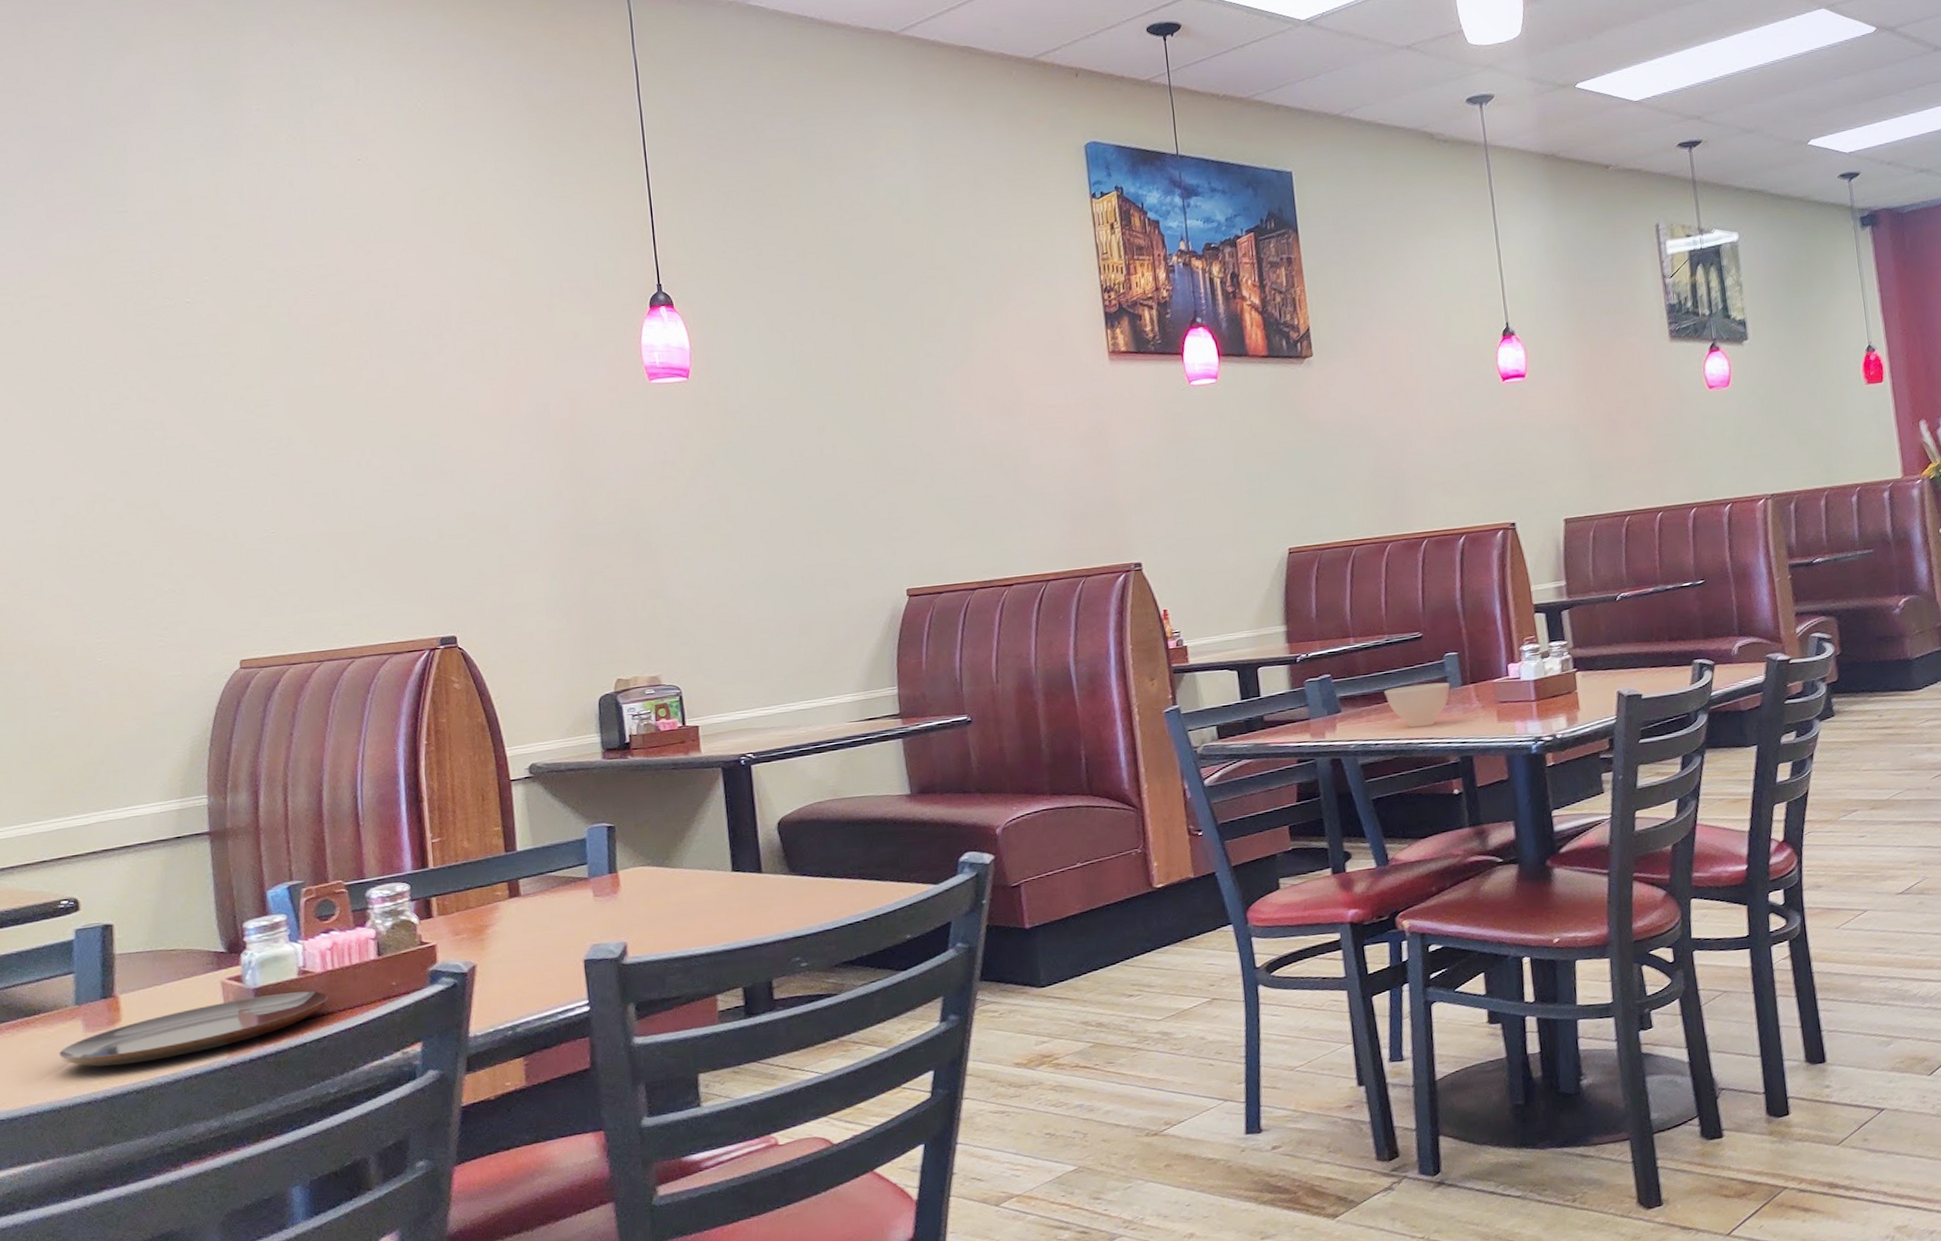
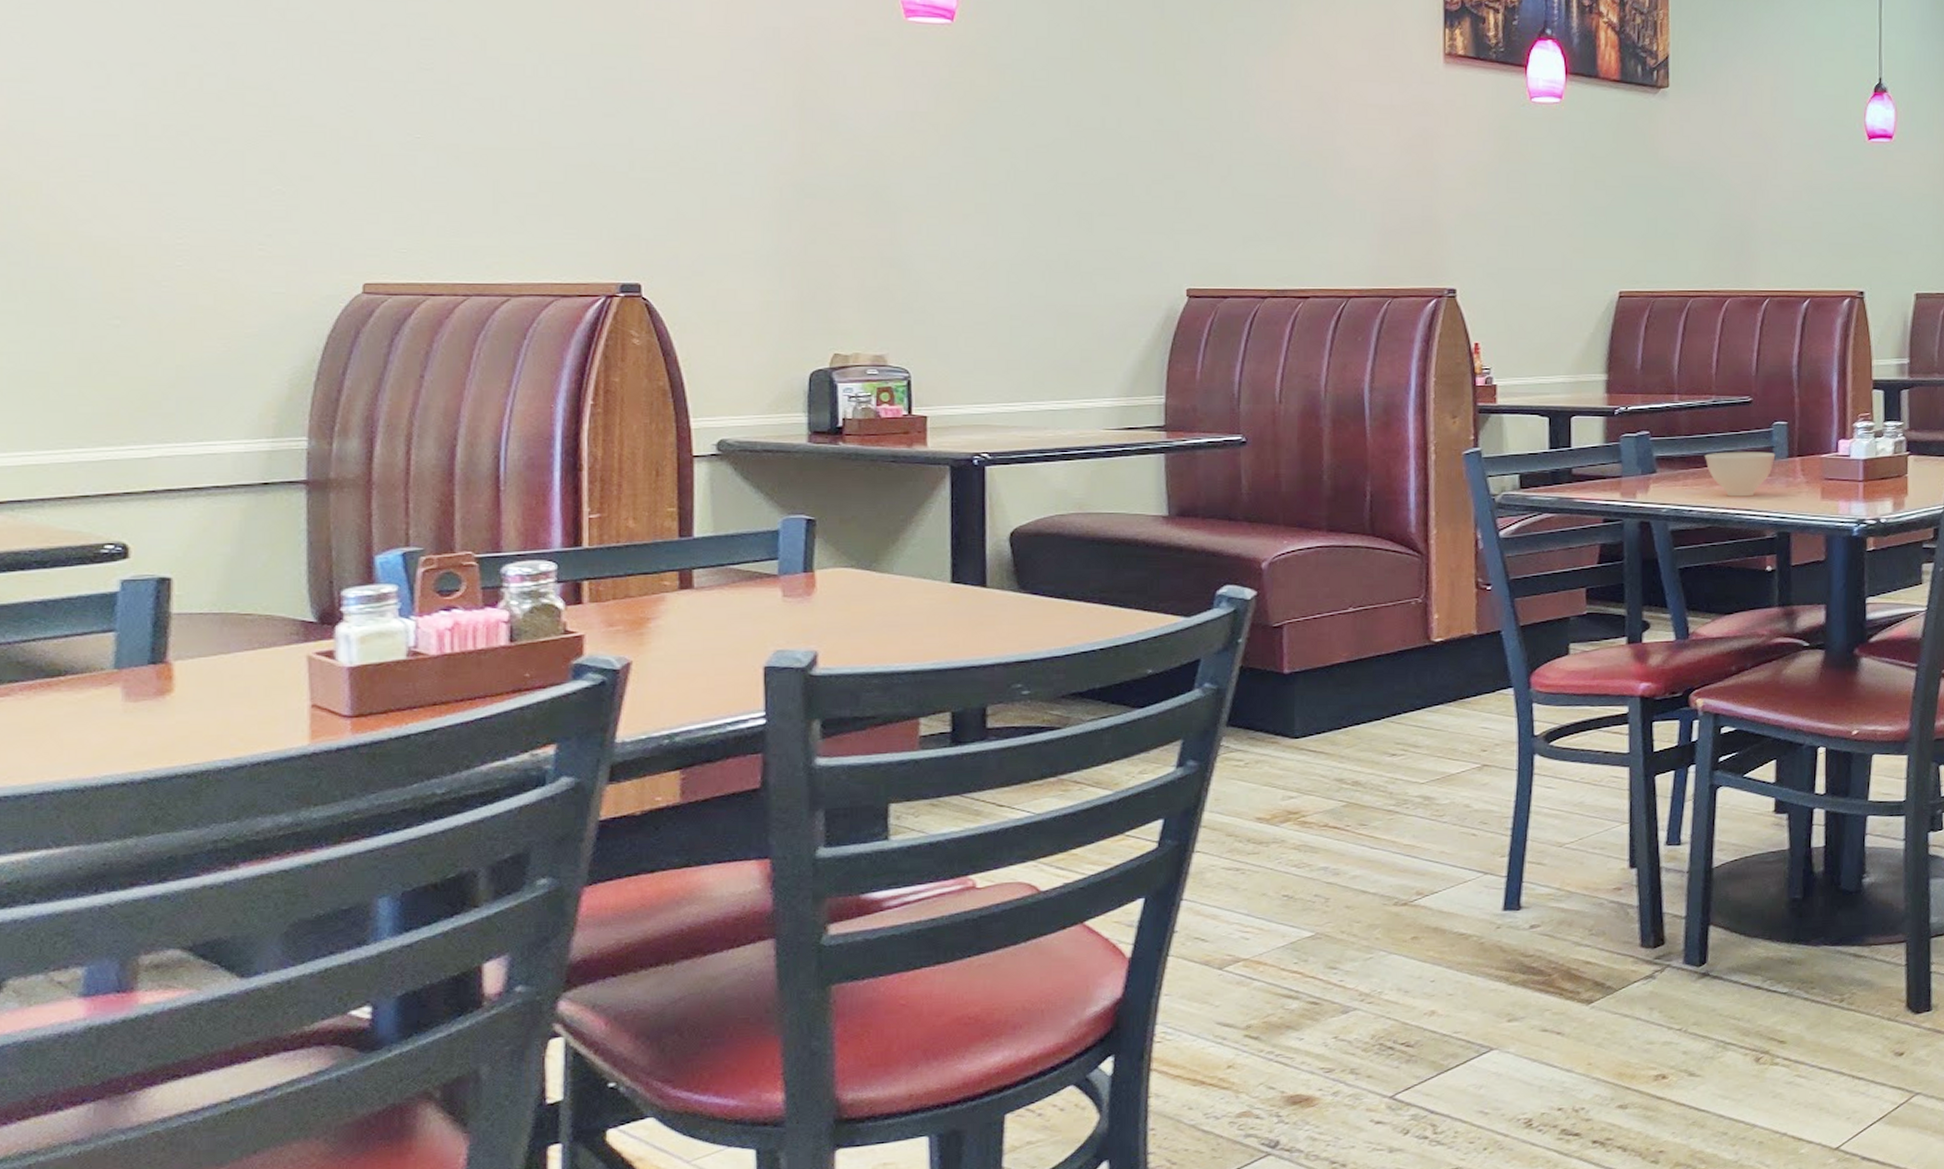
plate: present [59,991,330,1067] -> none [88,675,445,744]

